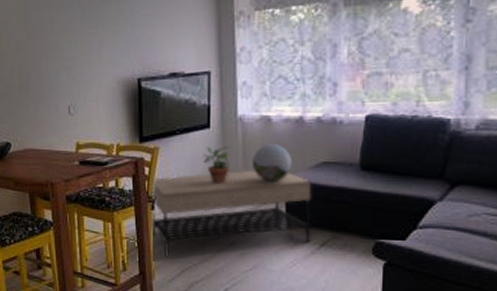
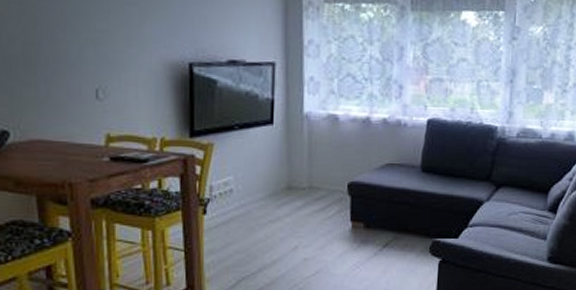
coffee table: present [150,170,312,258] -> none [201,170,376,268]
potted plant: present [203,146,231,185] -> none [265,144,296,186]
decorative sphere: present [253,144,292,183] -> none [318,144,358,184]

